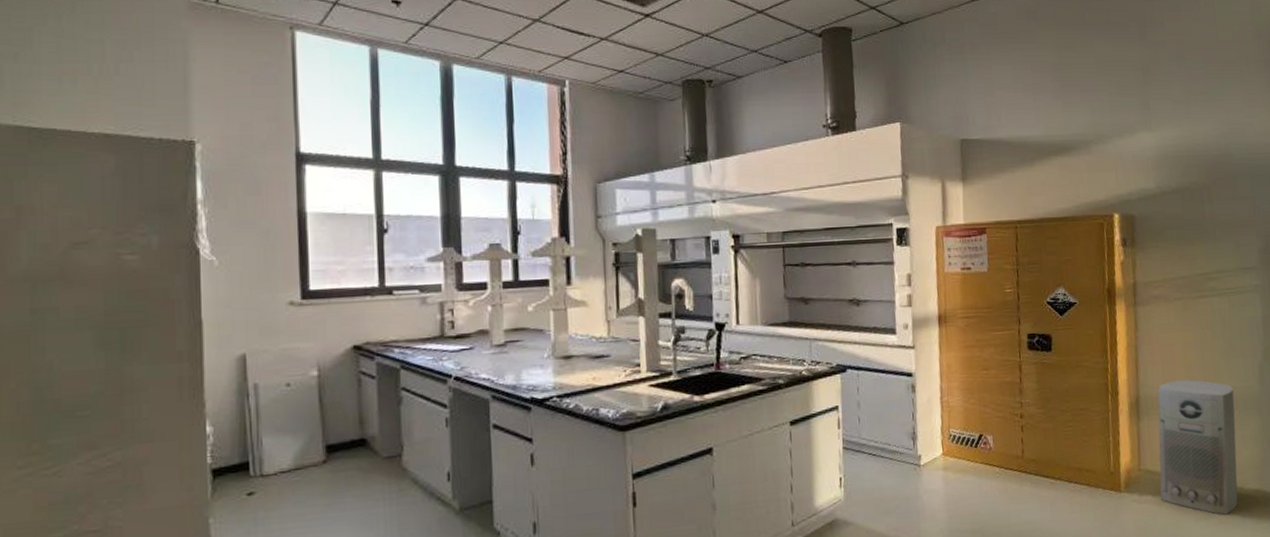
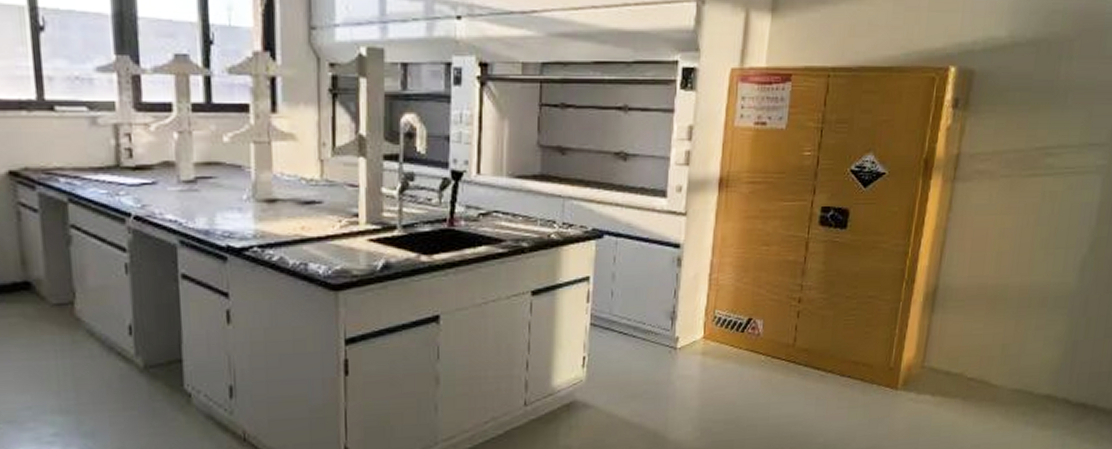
air purifier: present [1158,379,1238,515] -> none [940,270,1047,420]

